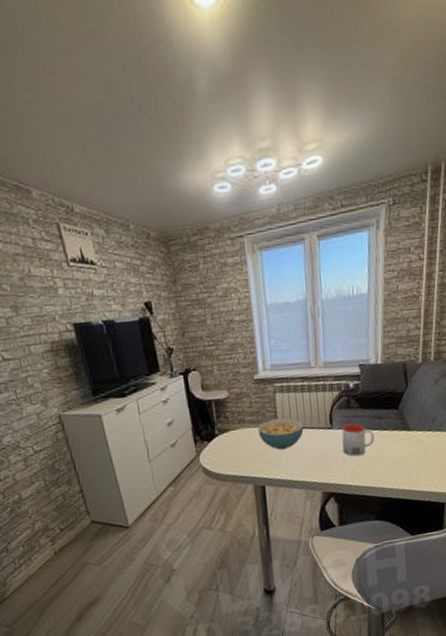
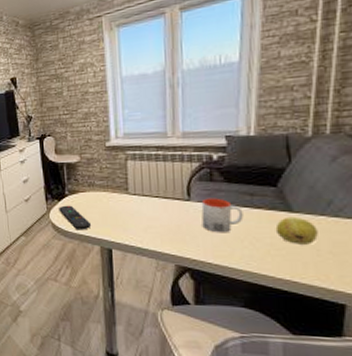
remote control: none [209,445,244,471] -> present [59,205,92,230]
cereal bowl: present [258,418,304,450] -> none [107,185,157,216]
fruit: none [398,434,427,458] -> present [275,216,318,245]

